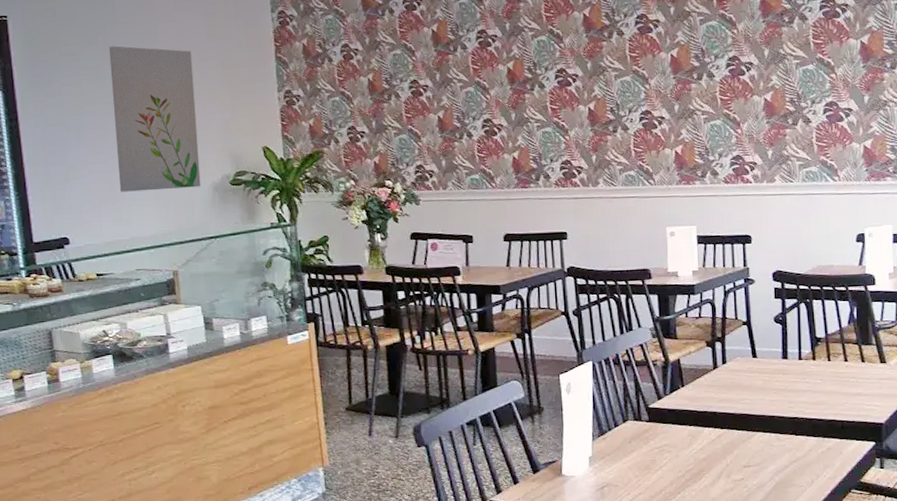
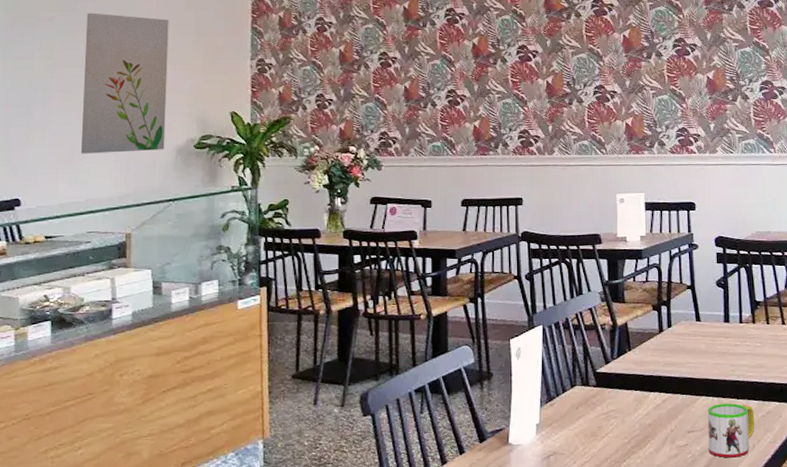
mug: none [764,439,814,493] -> present [707,403,755,458]

